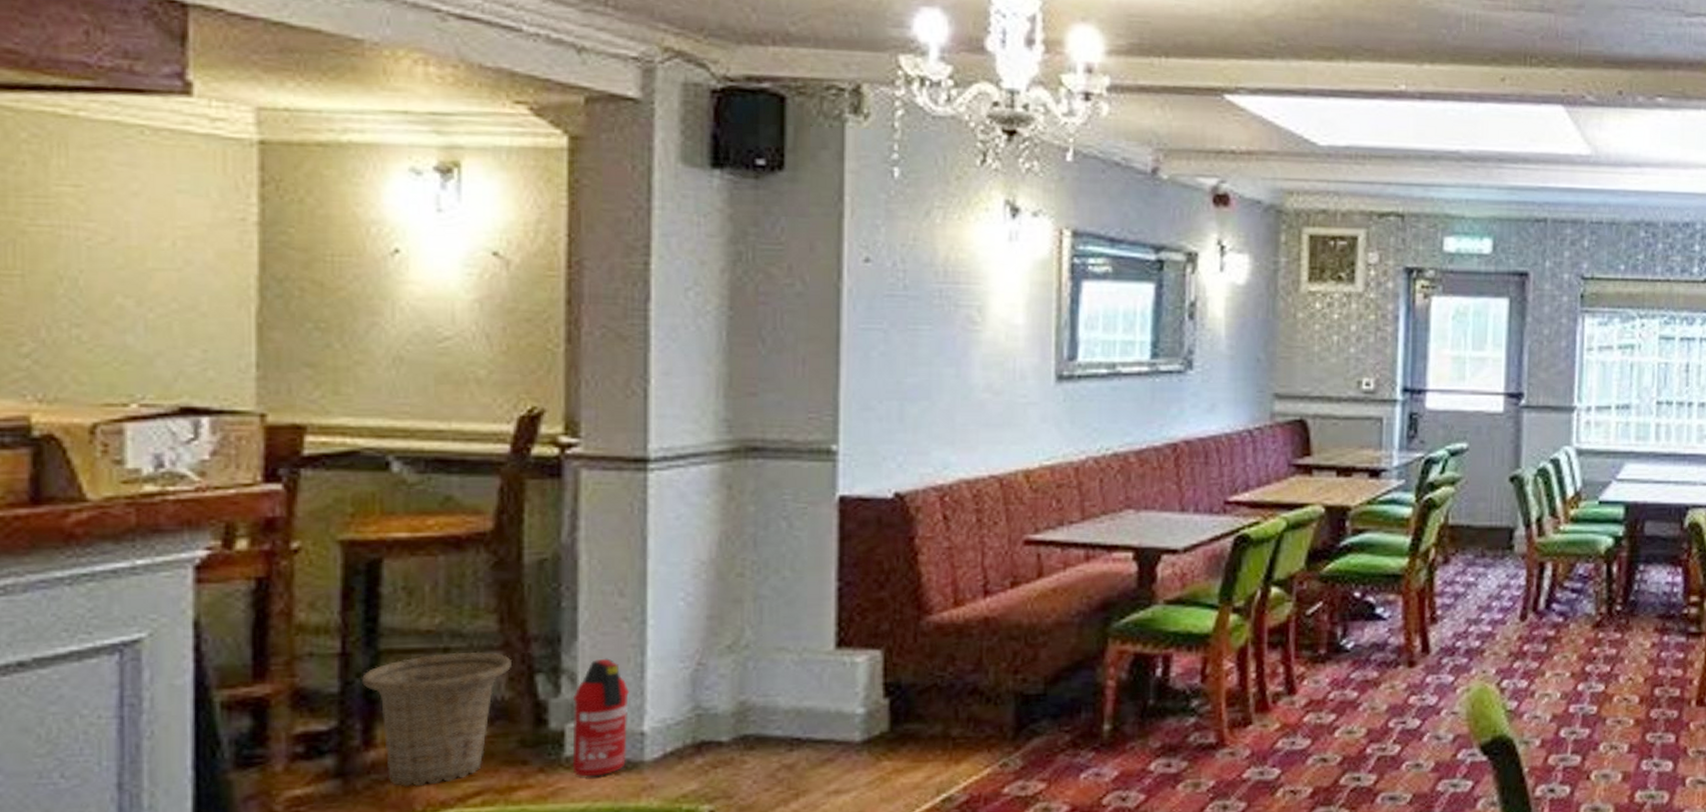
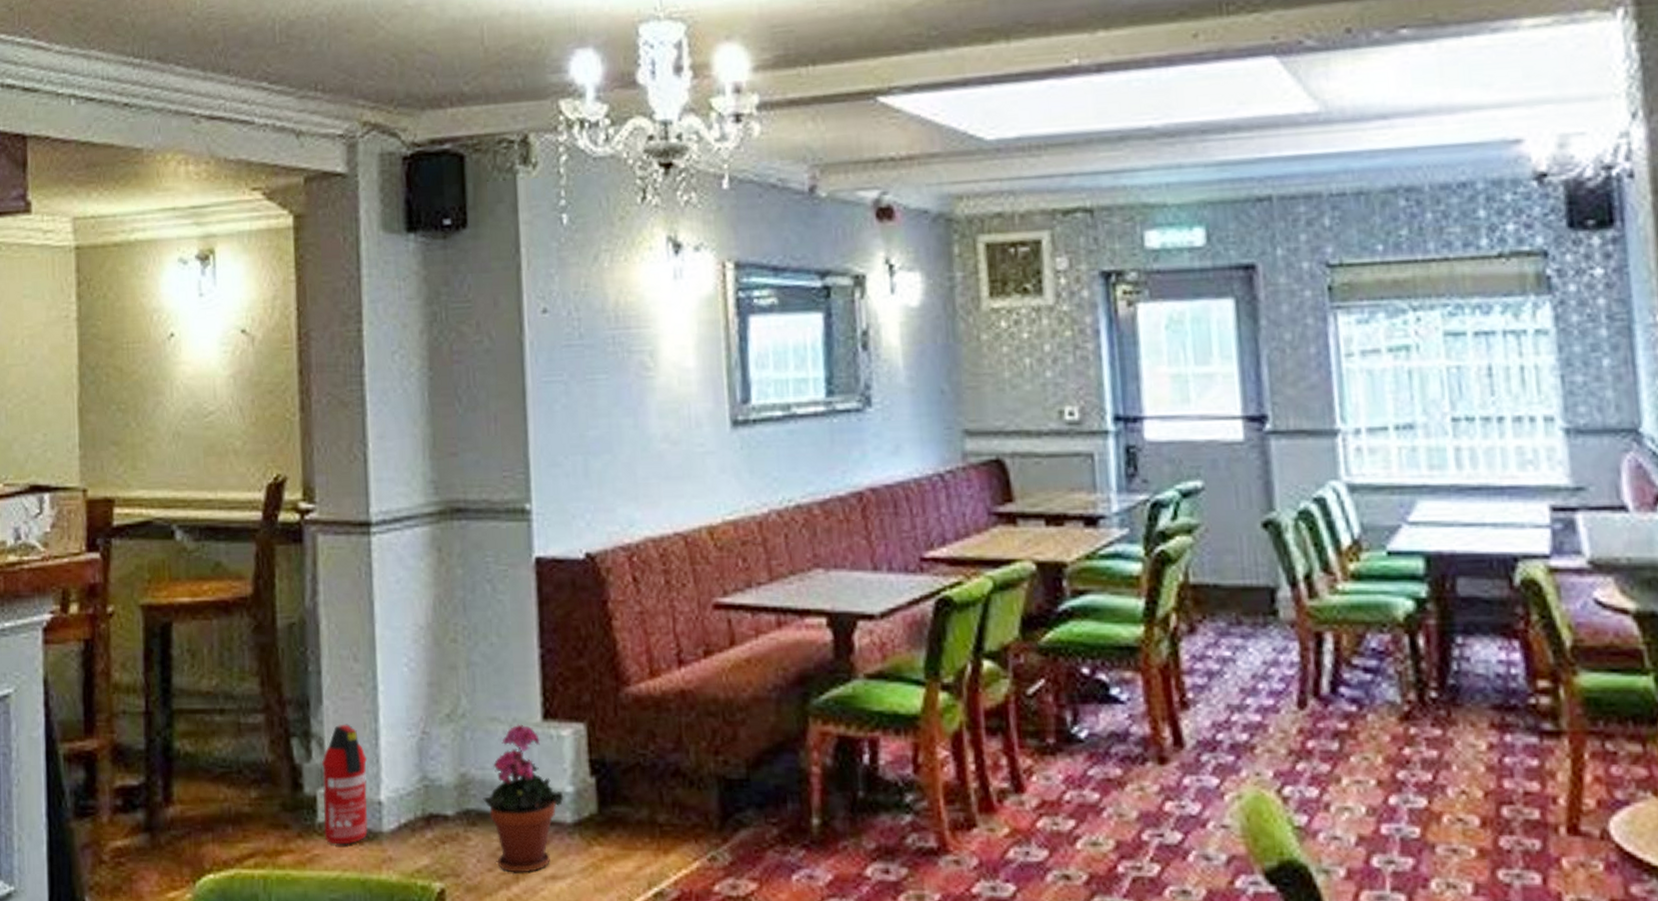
basket: present [361,651,511,786] -> none [160,713,272,844]
potted plant: none [763,652,854,791] -> present [483,724,564,873]

